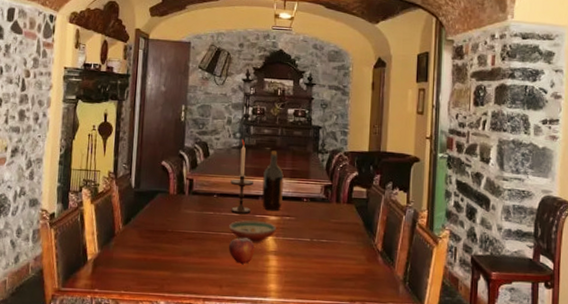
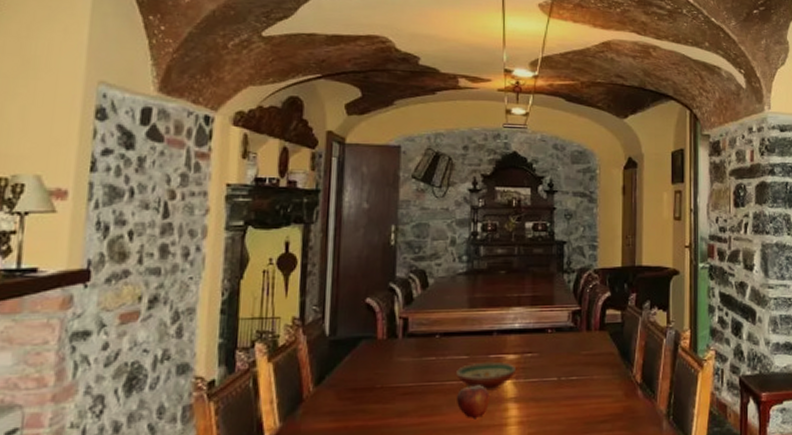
candlestick: present [230,139,253,214] -> none [457,263,486,356]
wine bottle: present [262,150,284,211] -> none [497,274,523,349]

